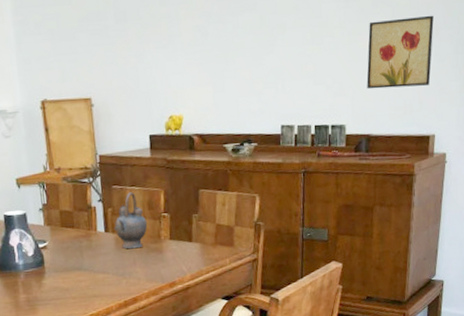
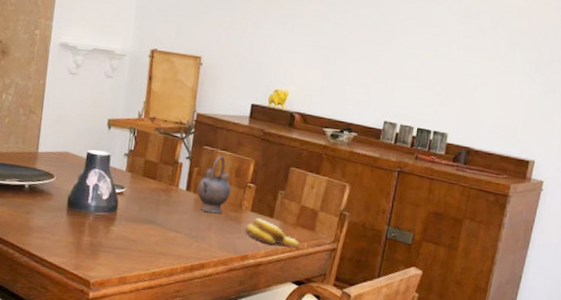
banana: none [168,244,222,267] -> present [245,218,300,248]
wall art: present [366,15,434,89] -> none [475,41,549,113]

